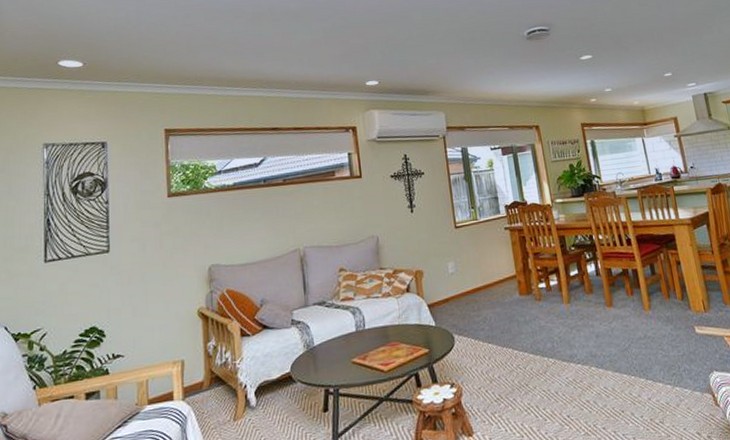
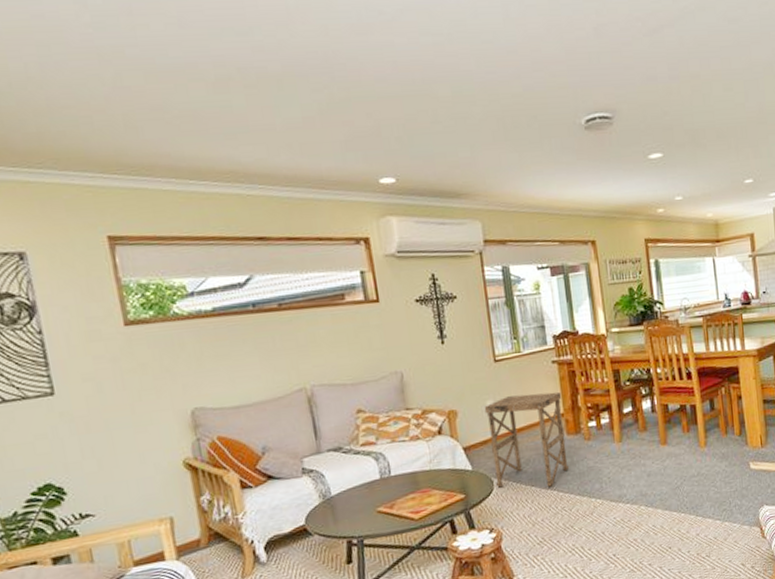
side table: none [446,255,523,345] -> present [484,391,570,488]

